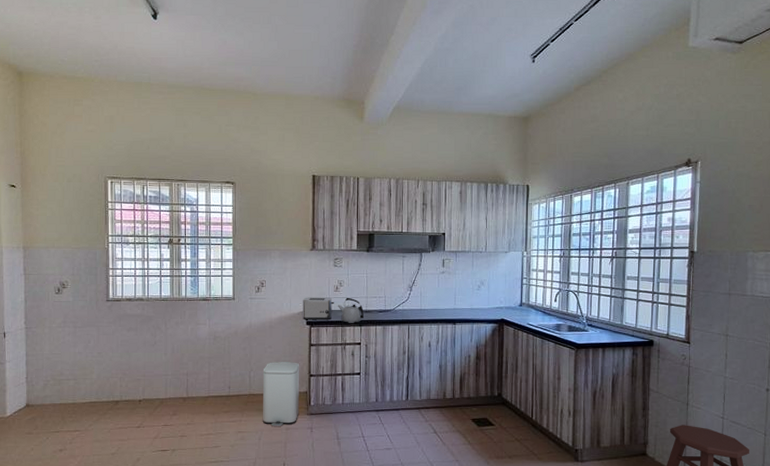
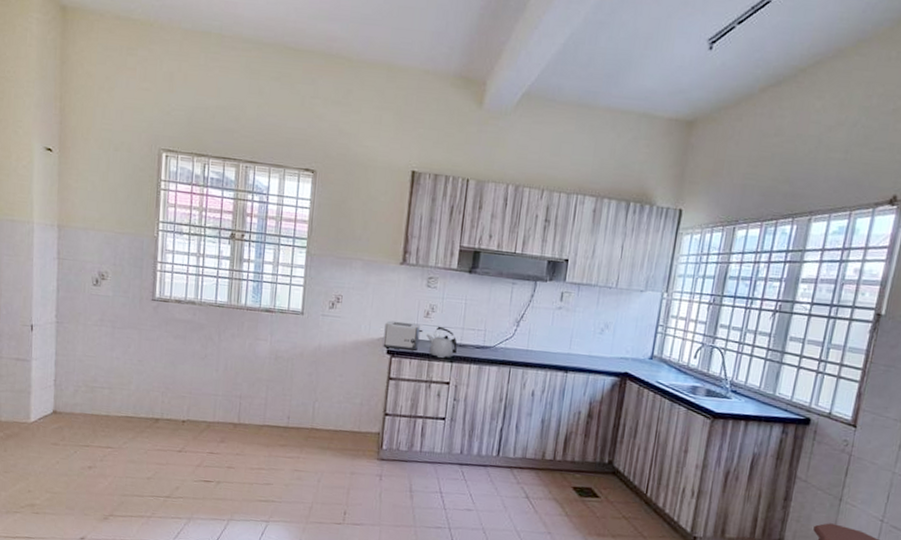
pedal bin: present [262,362,300,426] -> none [324,393,374,470]

